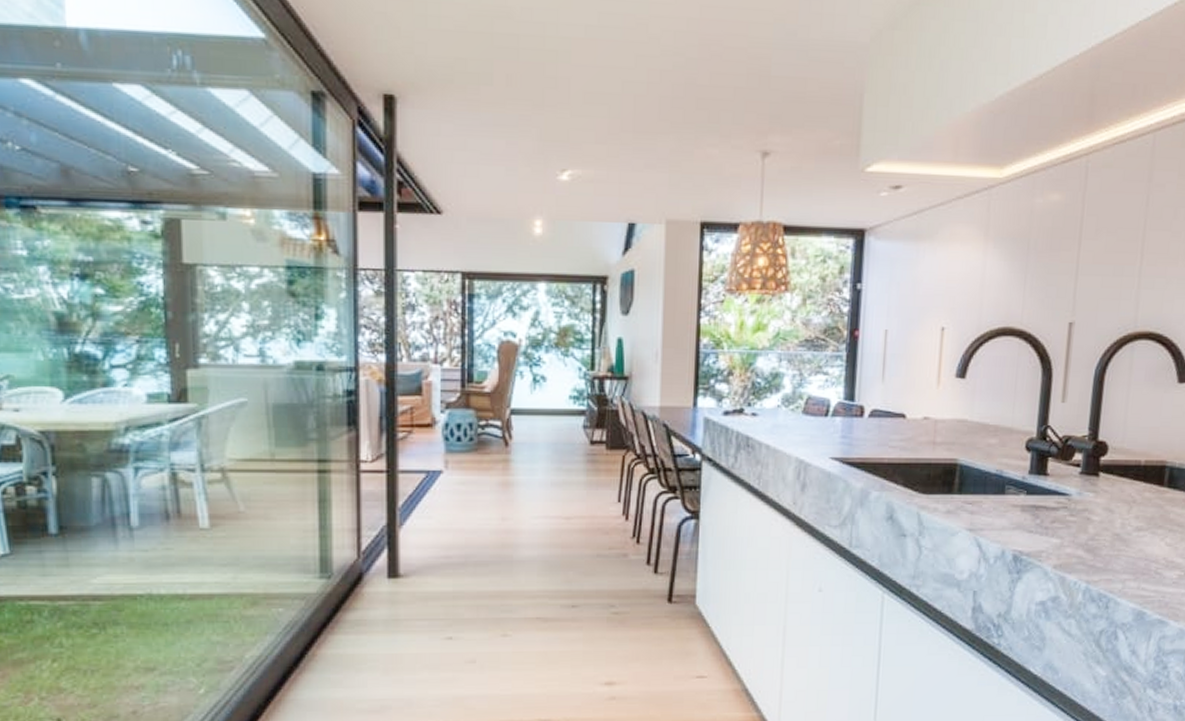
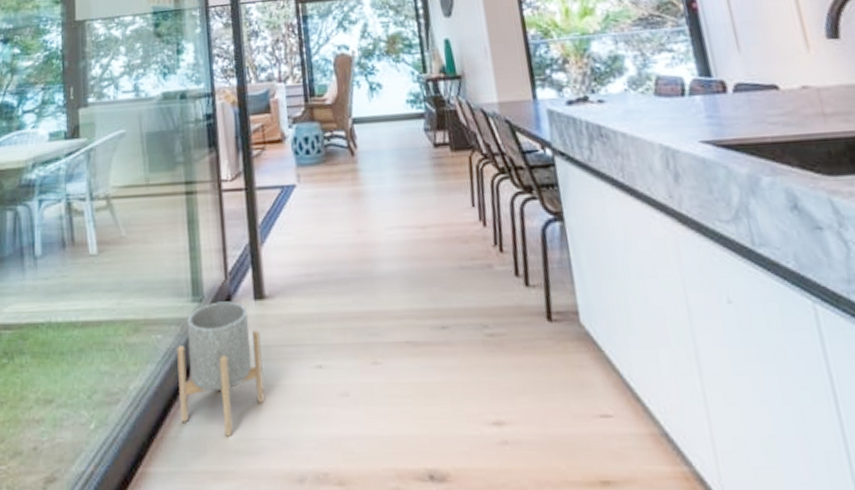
planter: none [300,579,392,698] -> present [177,301,265,437]

